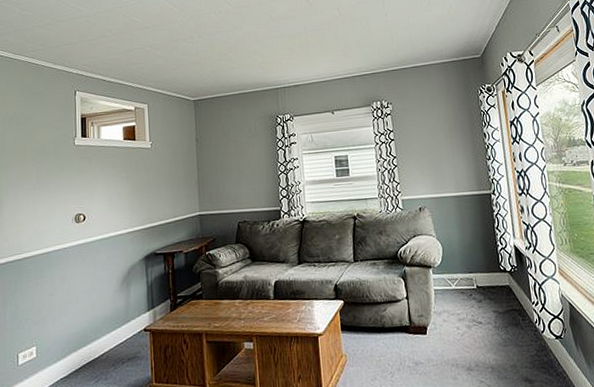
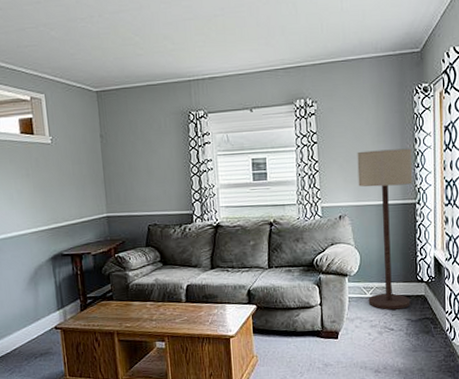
floor lamp: none [431,142,496,302] -> present [357,148,413,310]

